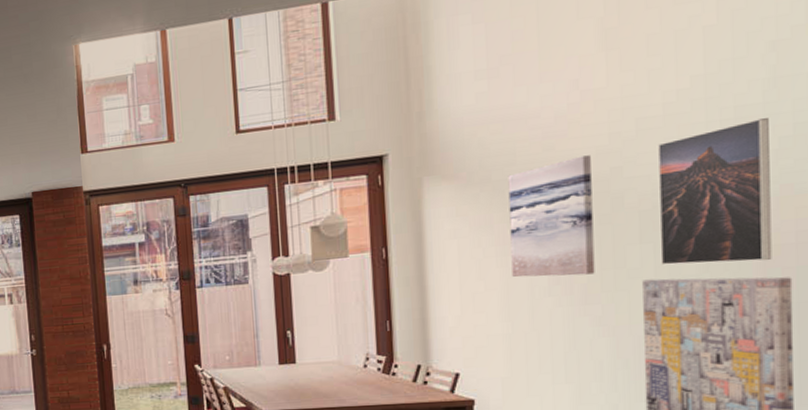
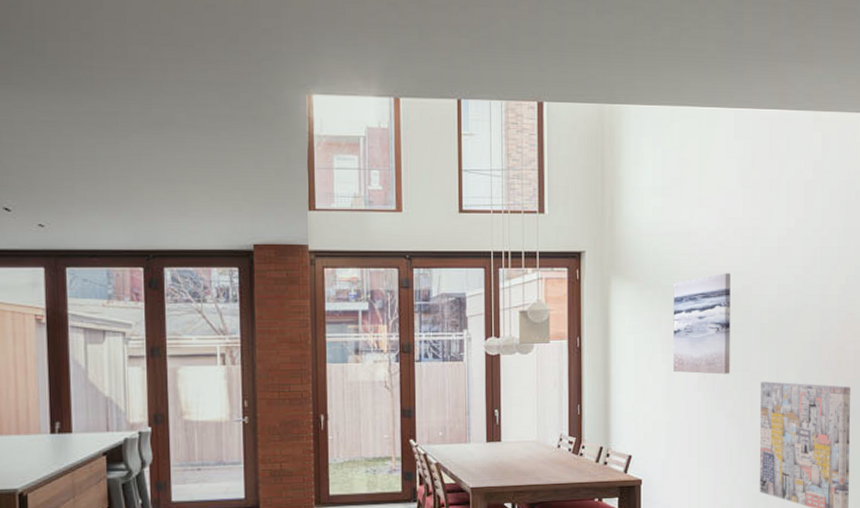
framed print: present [658,118,772,265] -> none [773,260,841,373]

